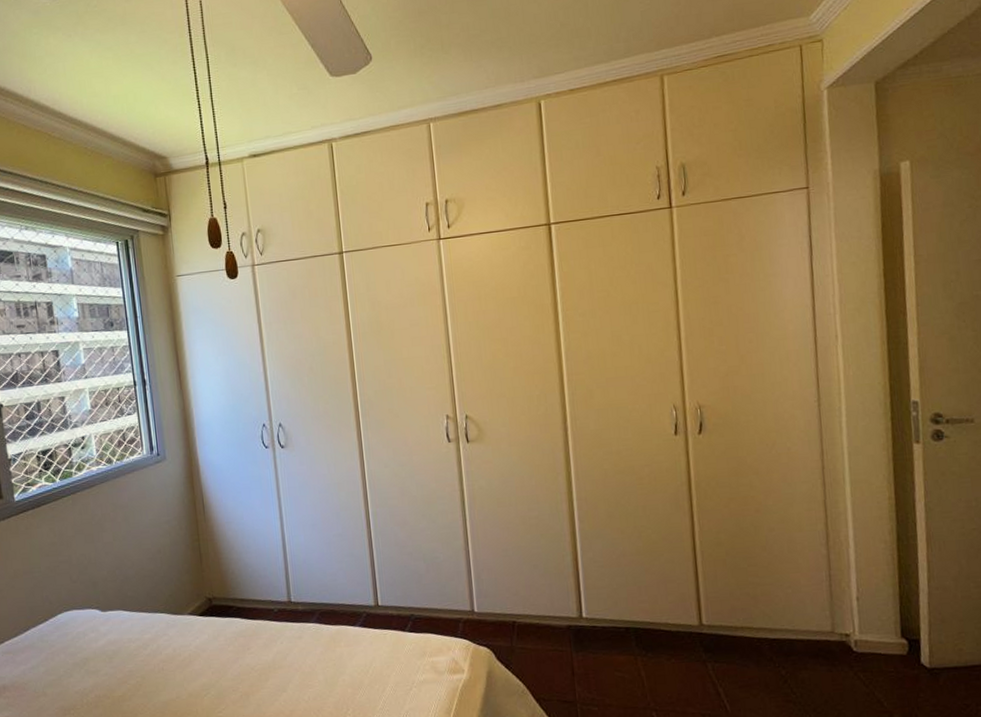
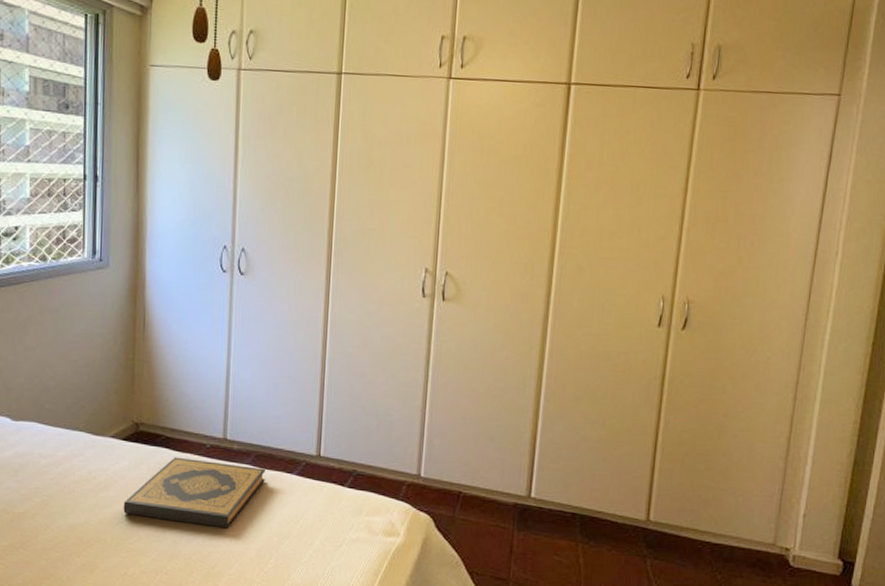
hardback book: none [208,624,332,686] -> present [123,457,266,528]

